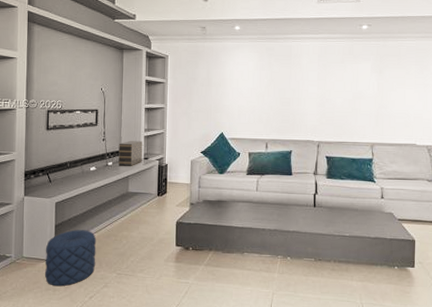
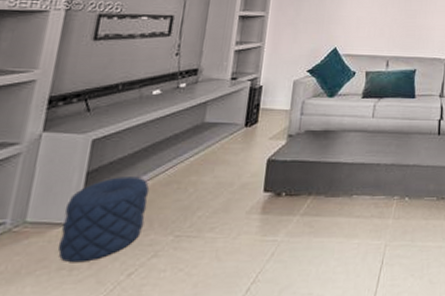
decorative box: present [118,141,143,167] -> none [194,56,232,90]

